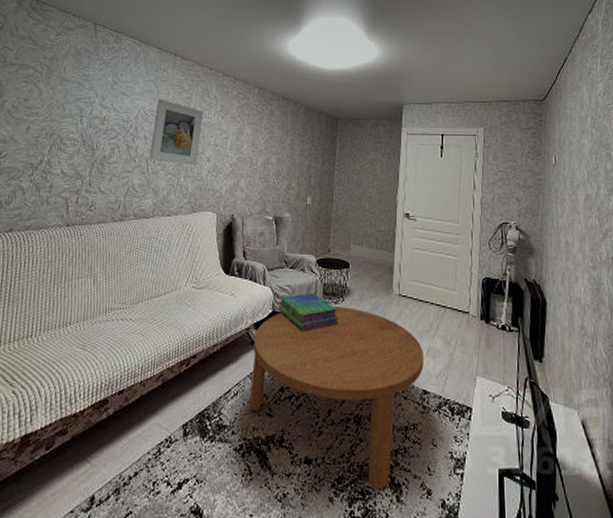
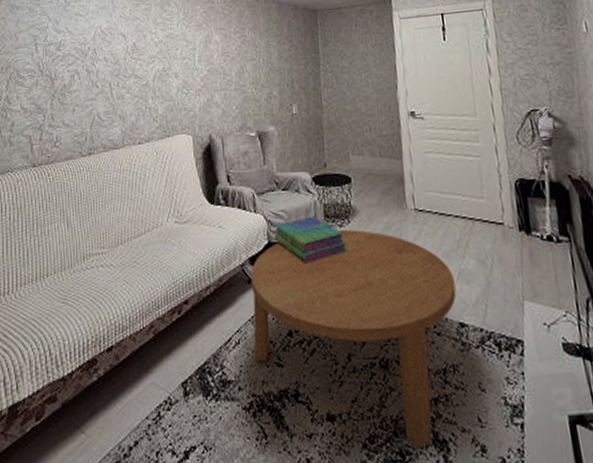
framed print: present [149,98,203,165] -> none [112,14,166,84]

